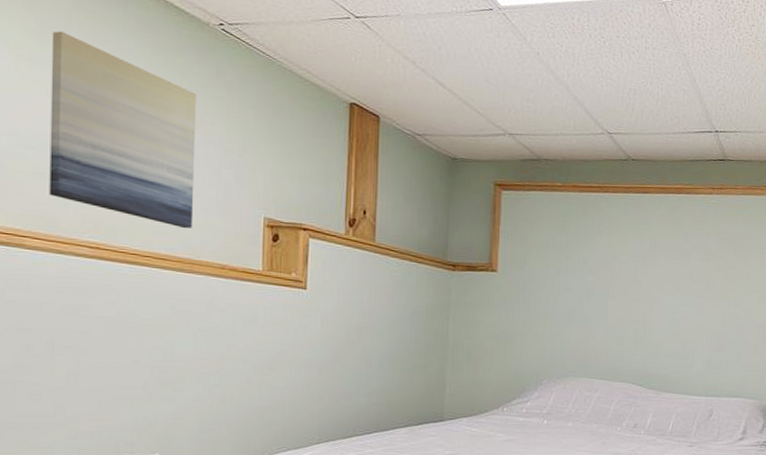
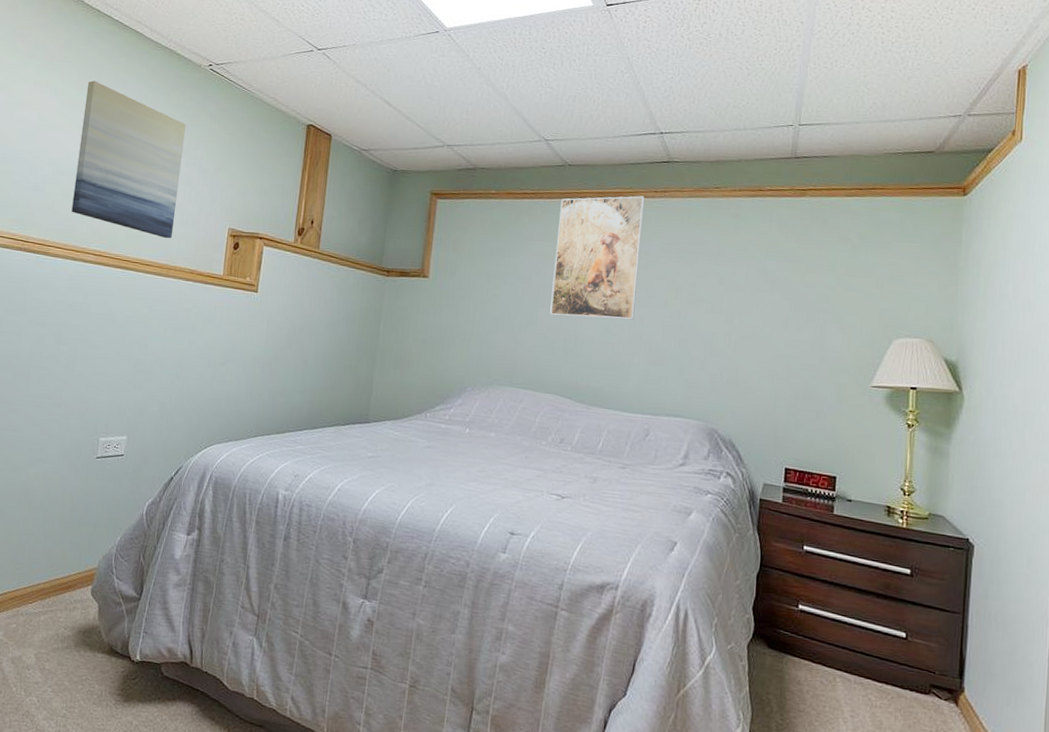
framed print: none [620,192,704,311] -> present [550,196,645,320]

